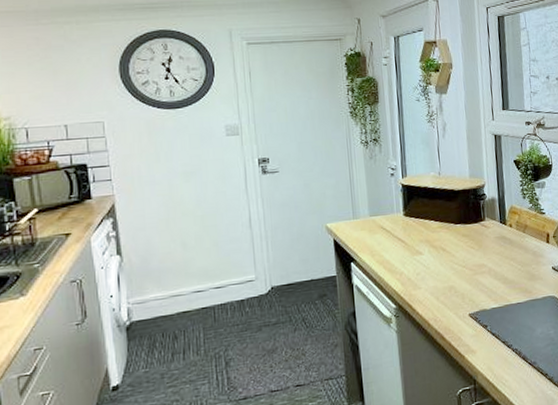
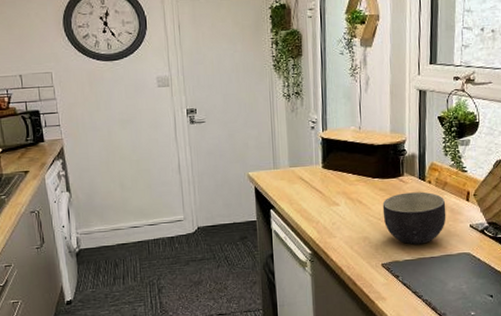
bowl: none [466,236,529,292] -> present [382,192,446,245]

